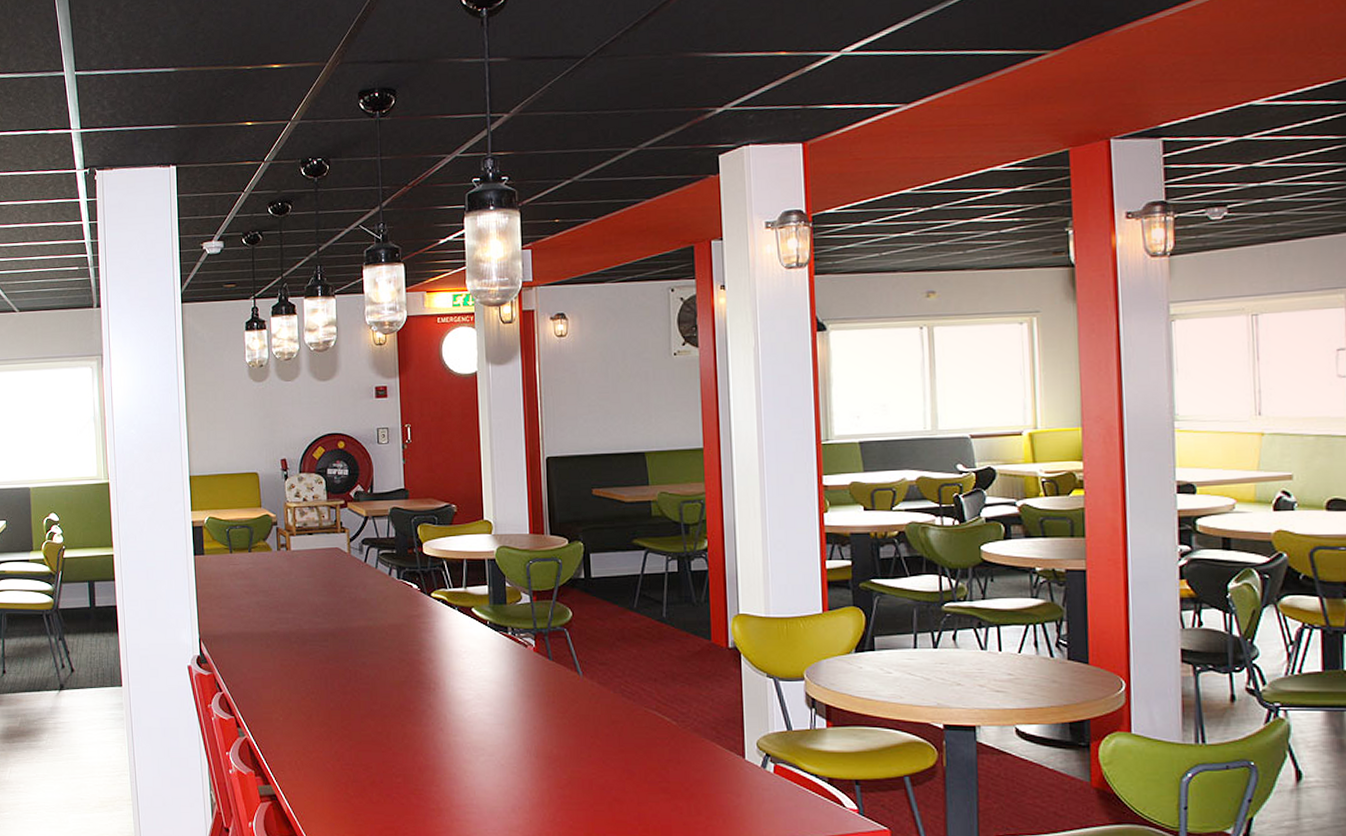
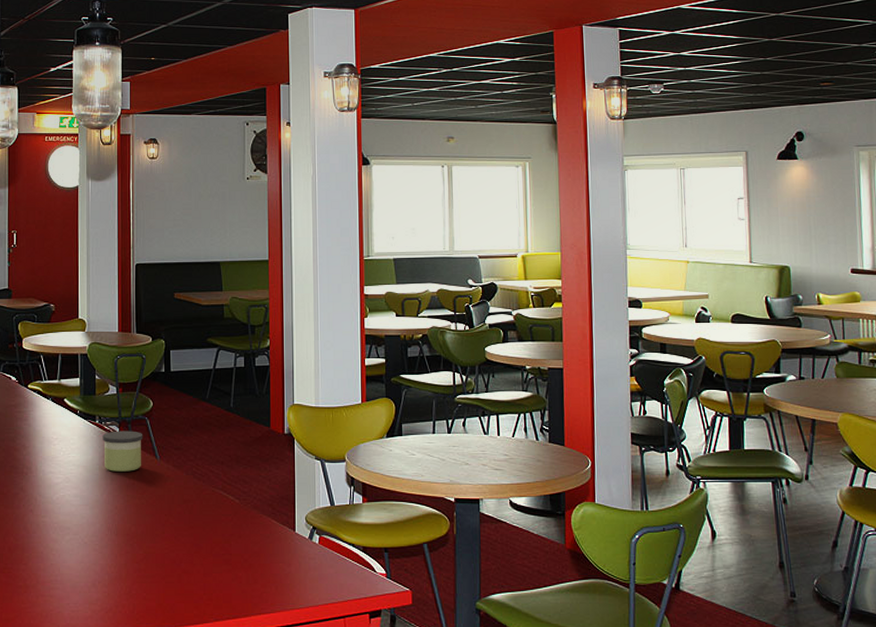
candle: none [516,643,563,689] -> present [102,431,143,472]

